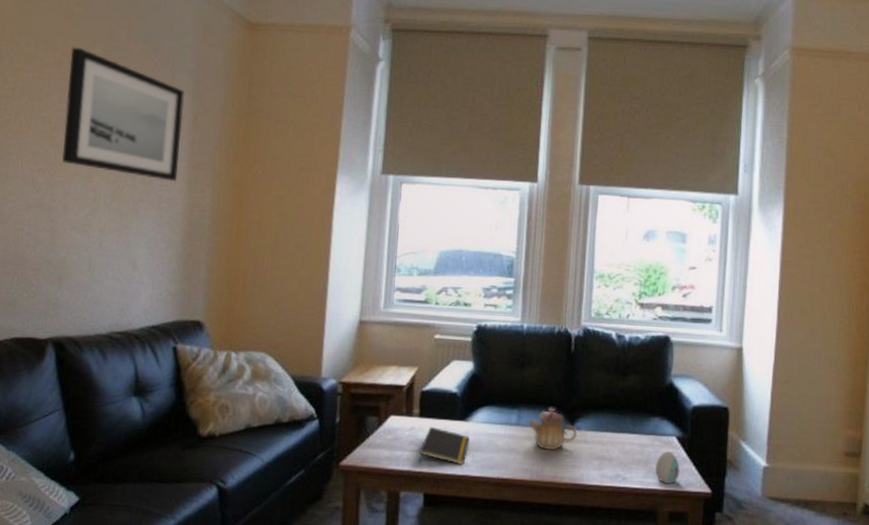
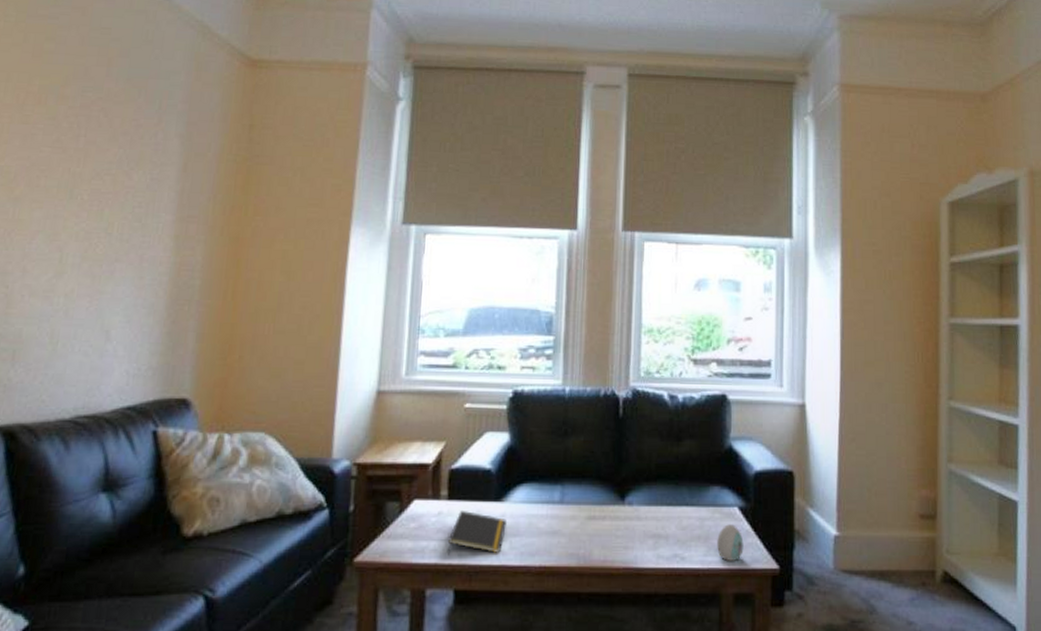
wall art: present [62,47,184,182] -> none [21,87,173,238]
teapot: present [529,407,577,450] -> none [574,481,628,530]

